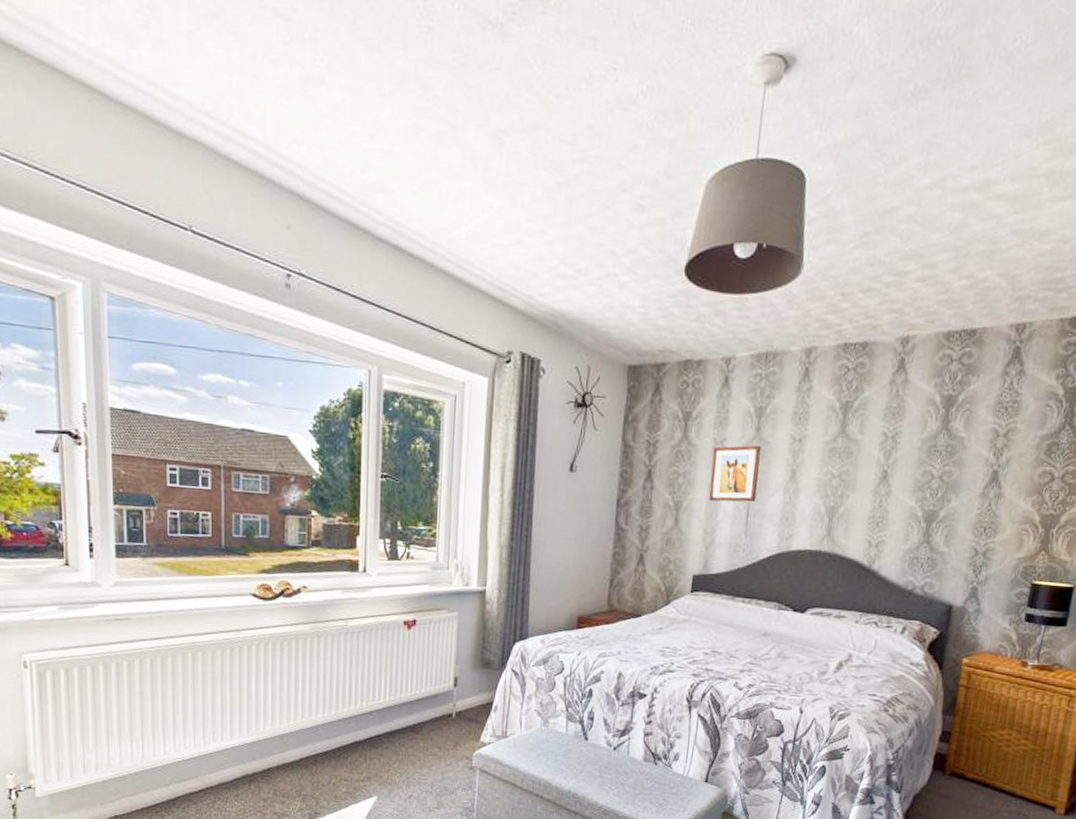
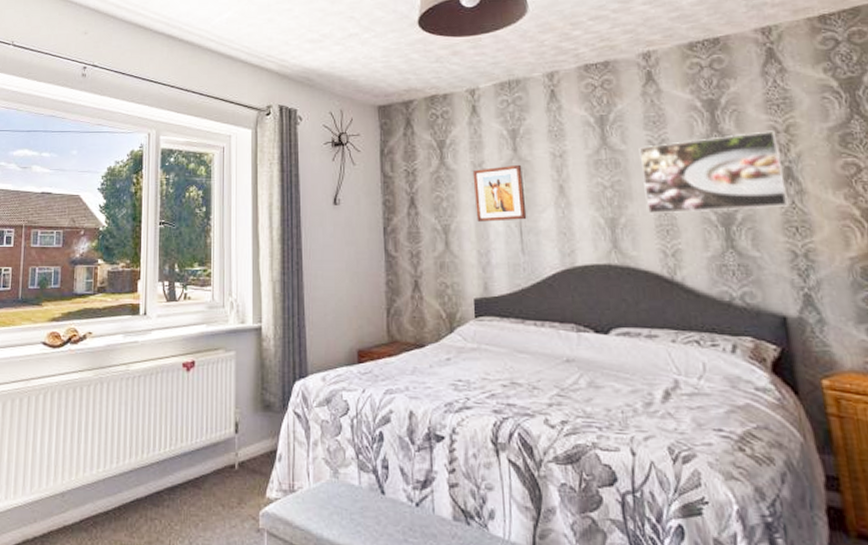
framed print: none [865,433,996,509] -> present [639,131,789,214]

